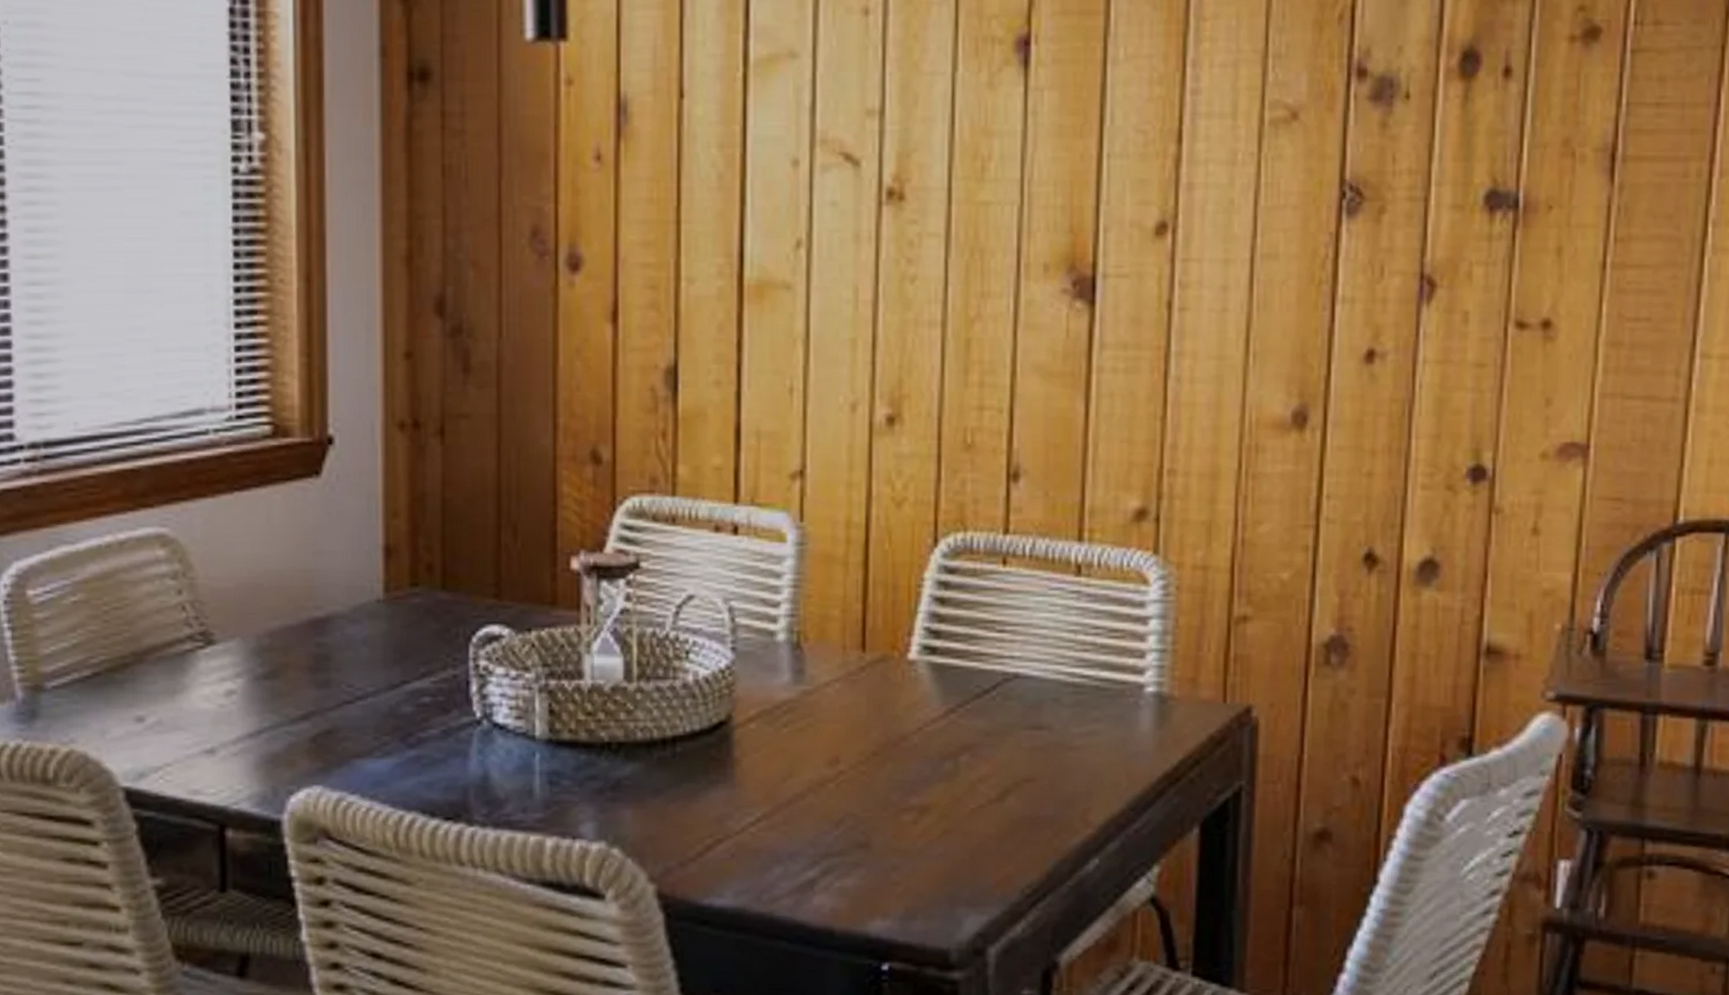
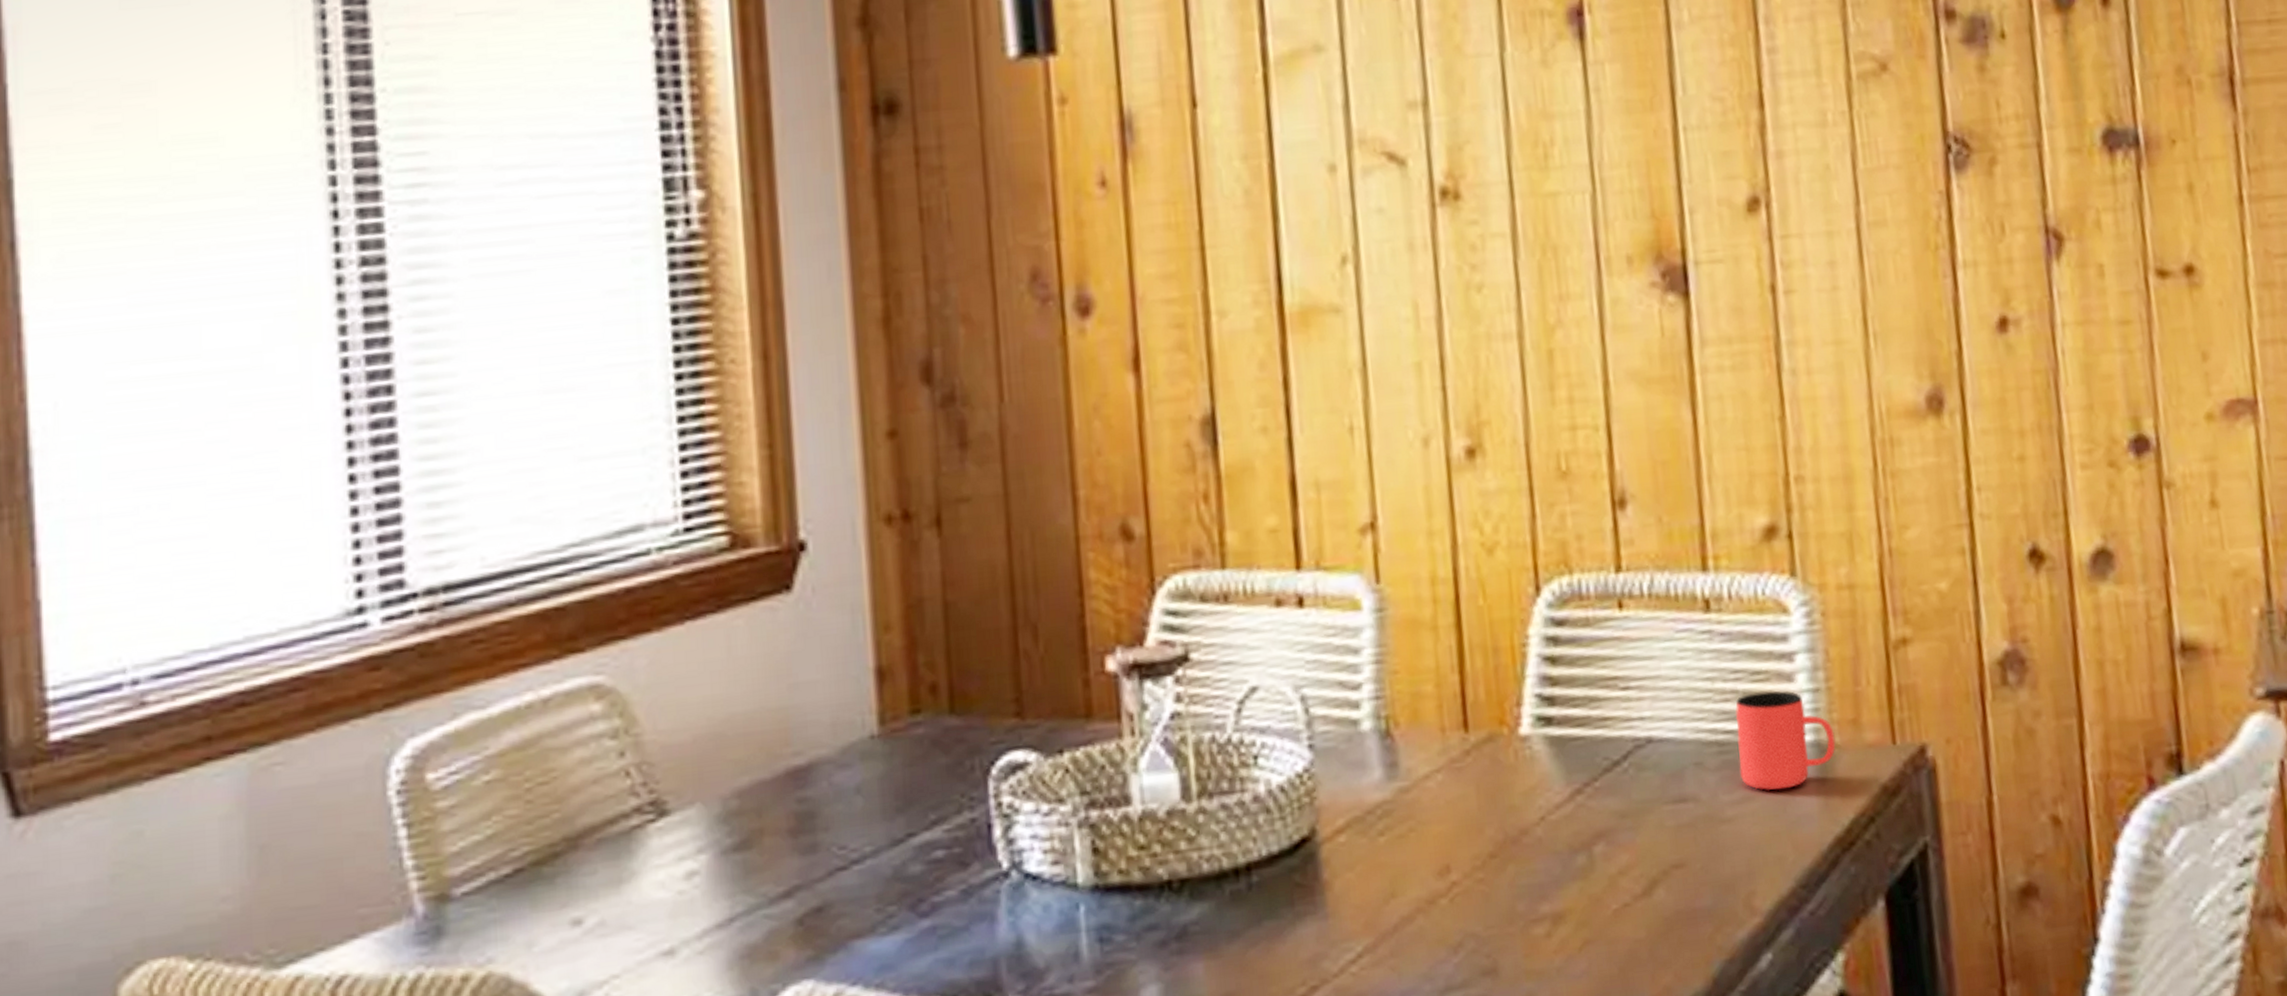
cup: none [1090,647,1175,729] -> present [1735,691,1836,790]

